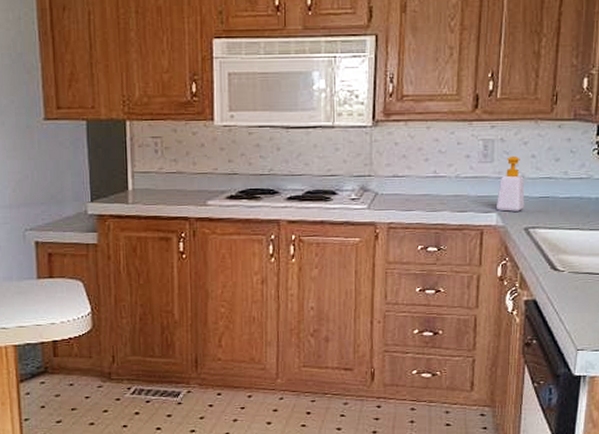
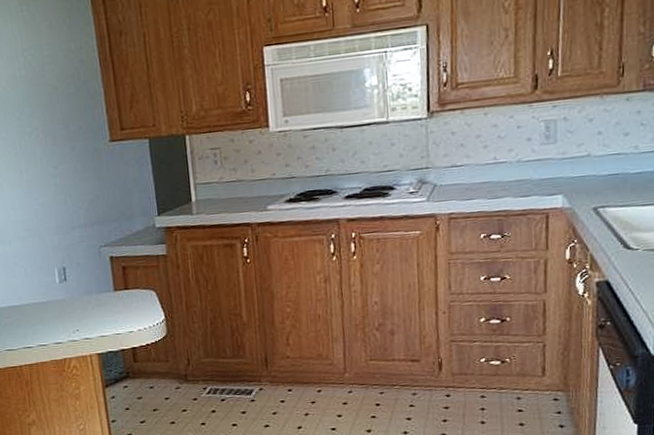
soap bottle: present [497,155,525,212] -> none [562,134,593,193]

